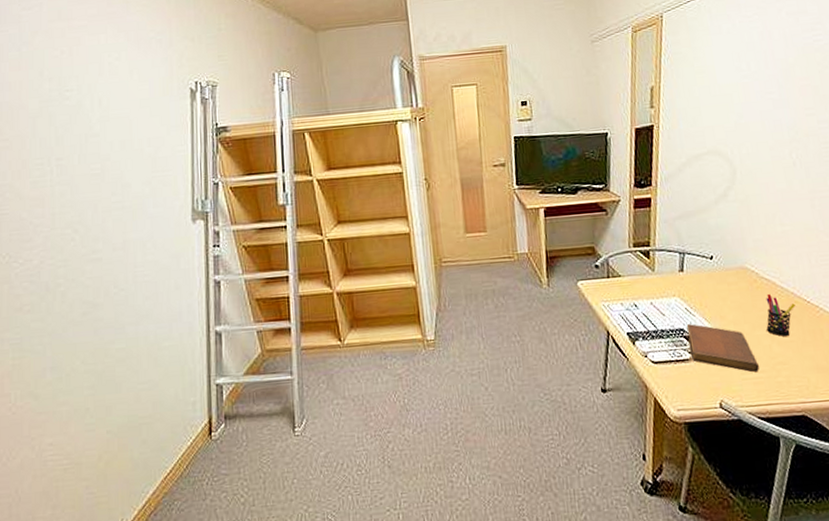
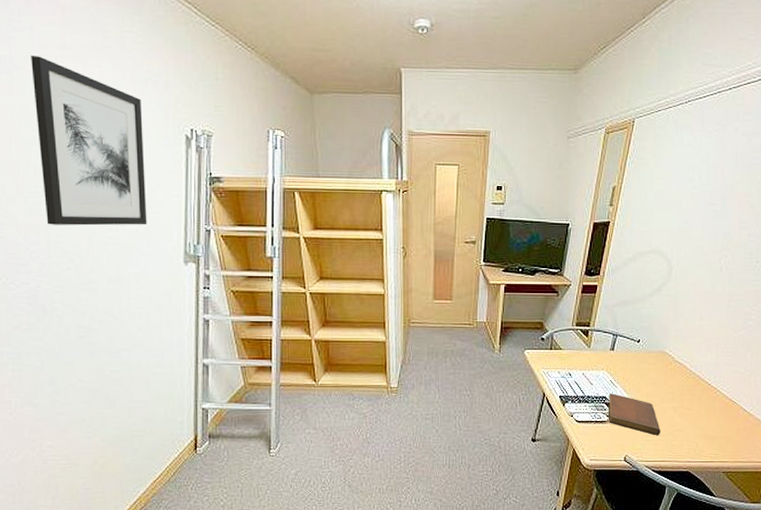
wall art: none [39,30,153,196] -> present [31,56,147,226]
pen holder: present [766,293,795,337] -> none [672,374,698,410]

